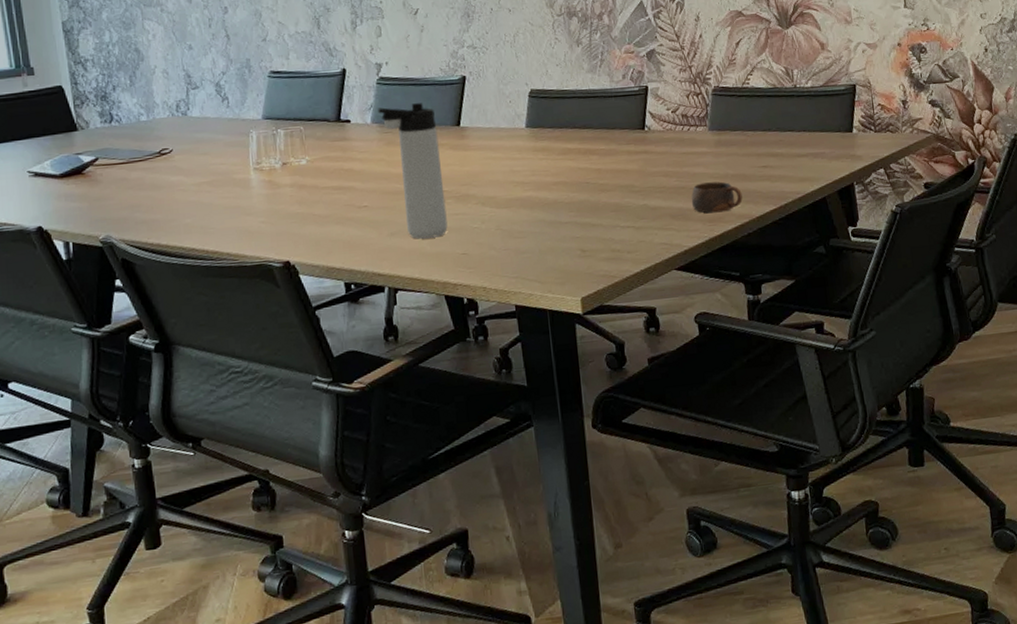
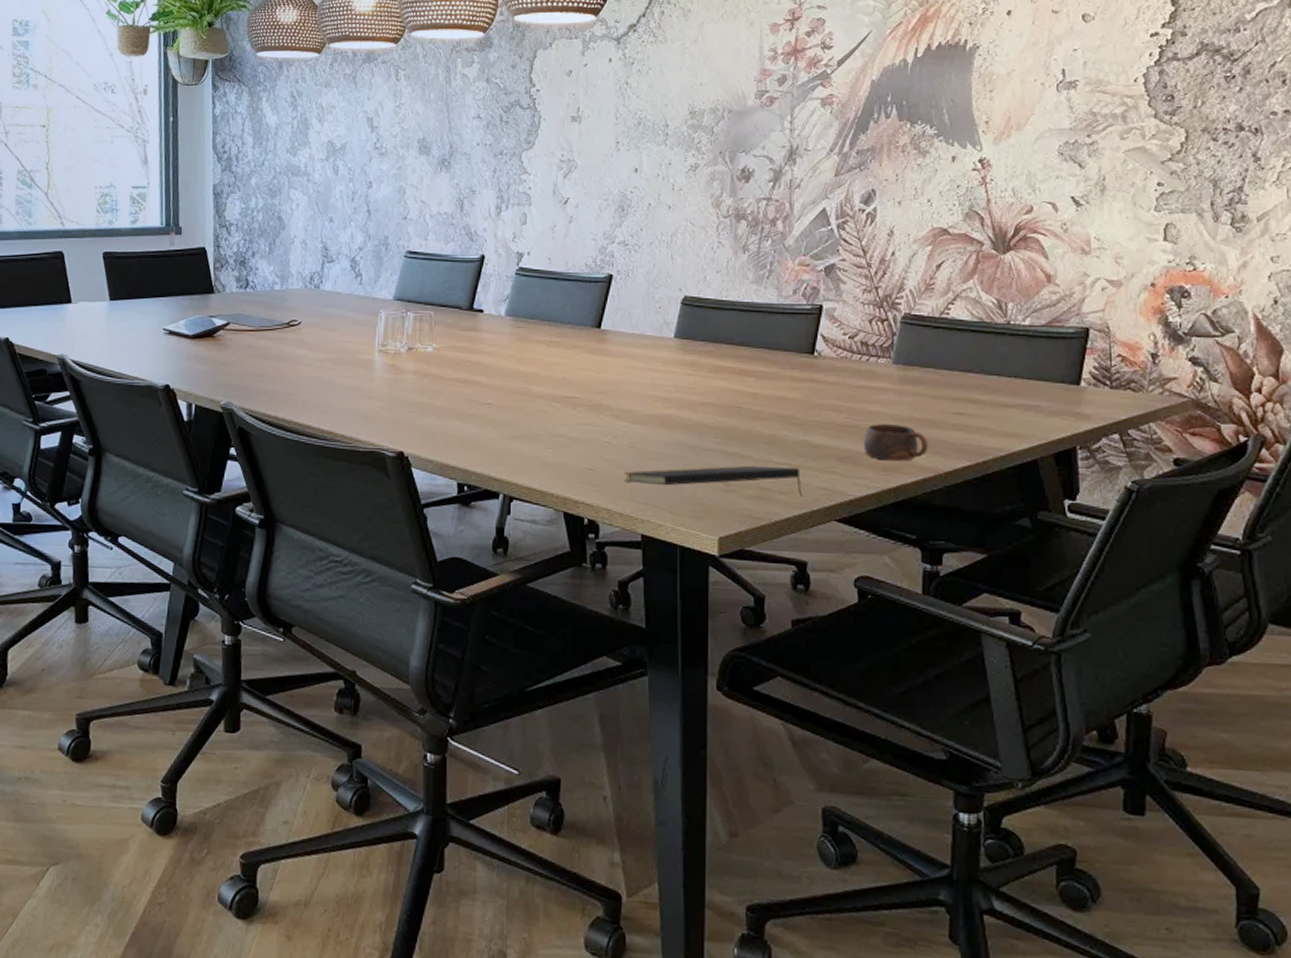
thermos bottle: present [378,103,448,239] -> none [514,299,576,447]
notepad: none [494,229,647,261] -> present [624,465,802,497]

